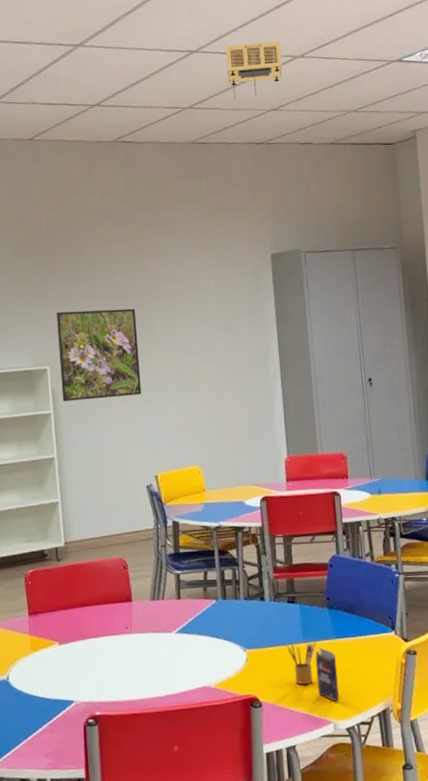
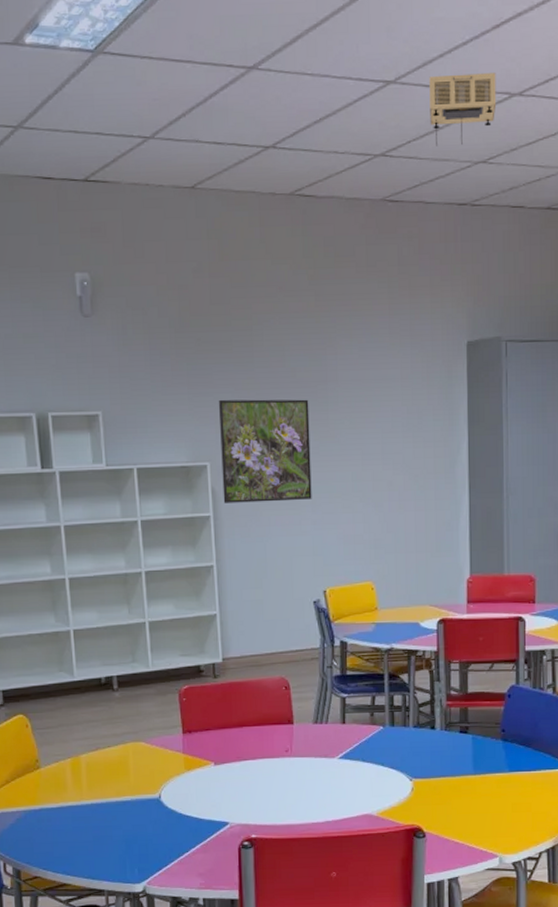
pencil box: present [287,640,316,684] -> none [456,773,487,817]
crayon box: present [315,647,339,701] -> none [485,780,508,835]

